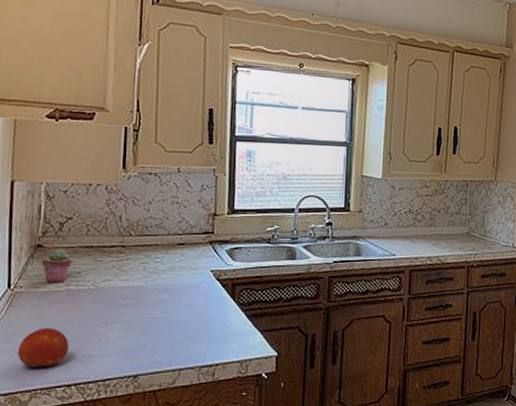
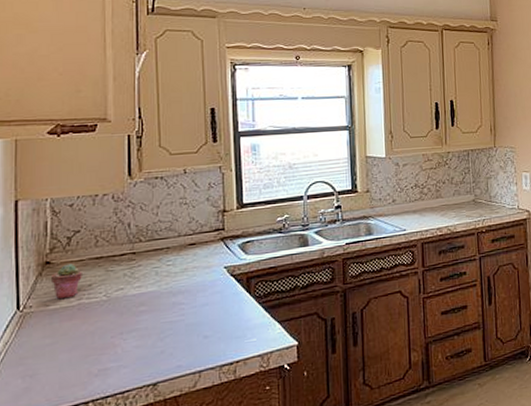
fruit: present [17,327,70,368] -> none [30,345,85,389]

